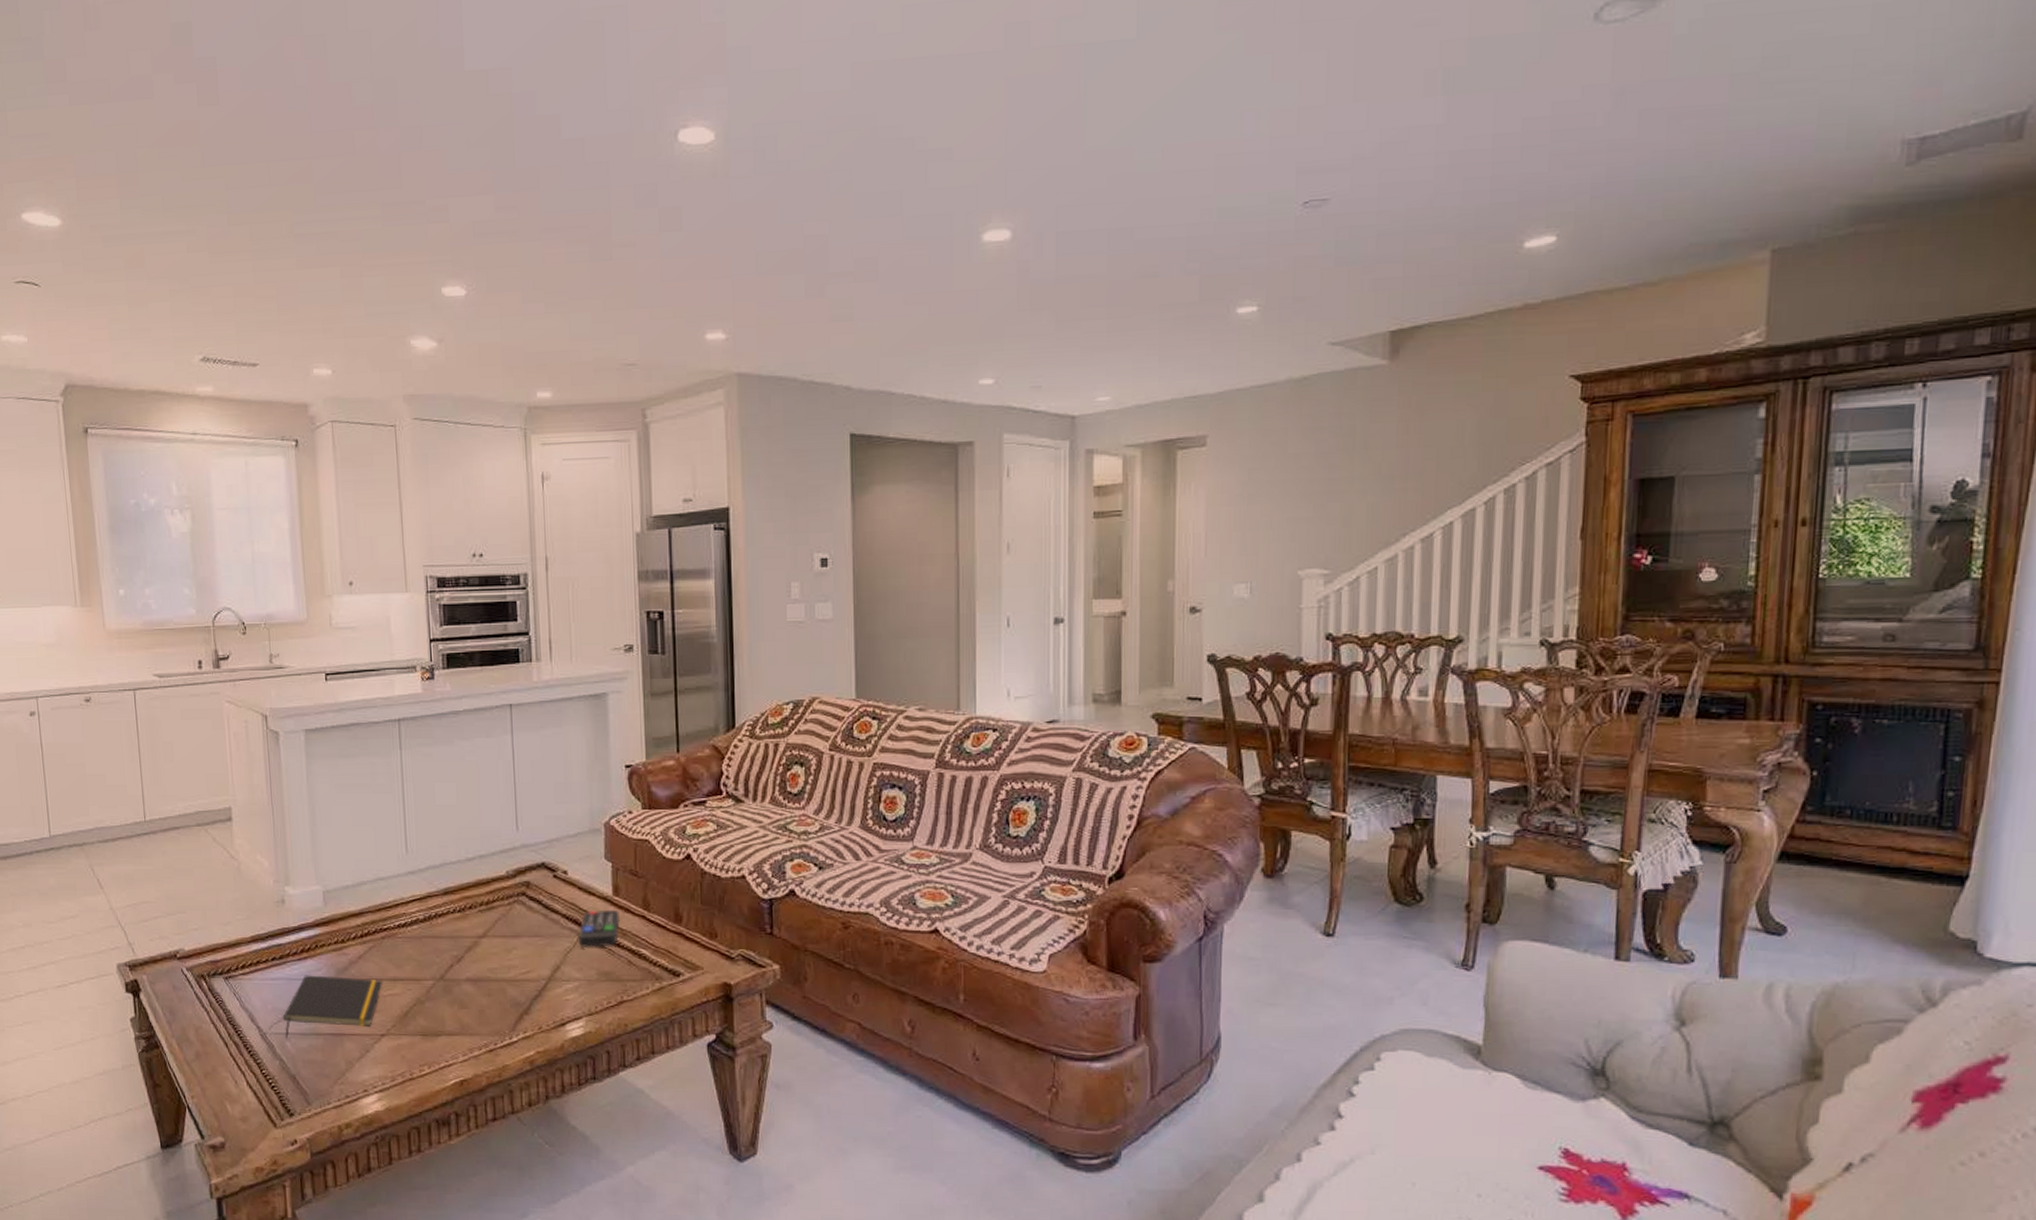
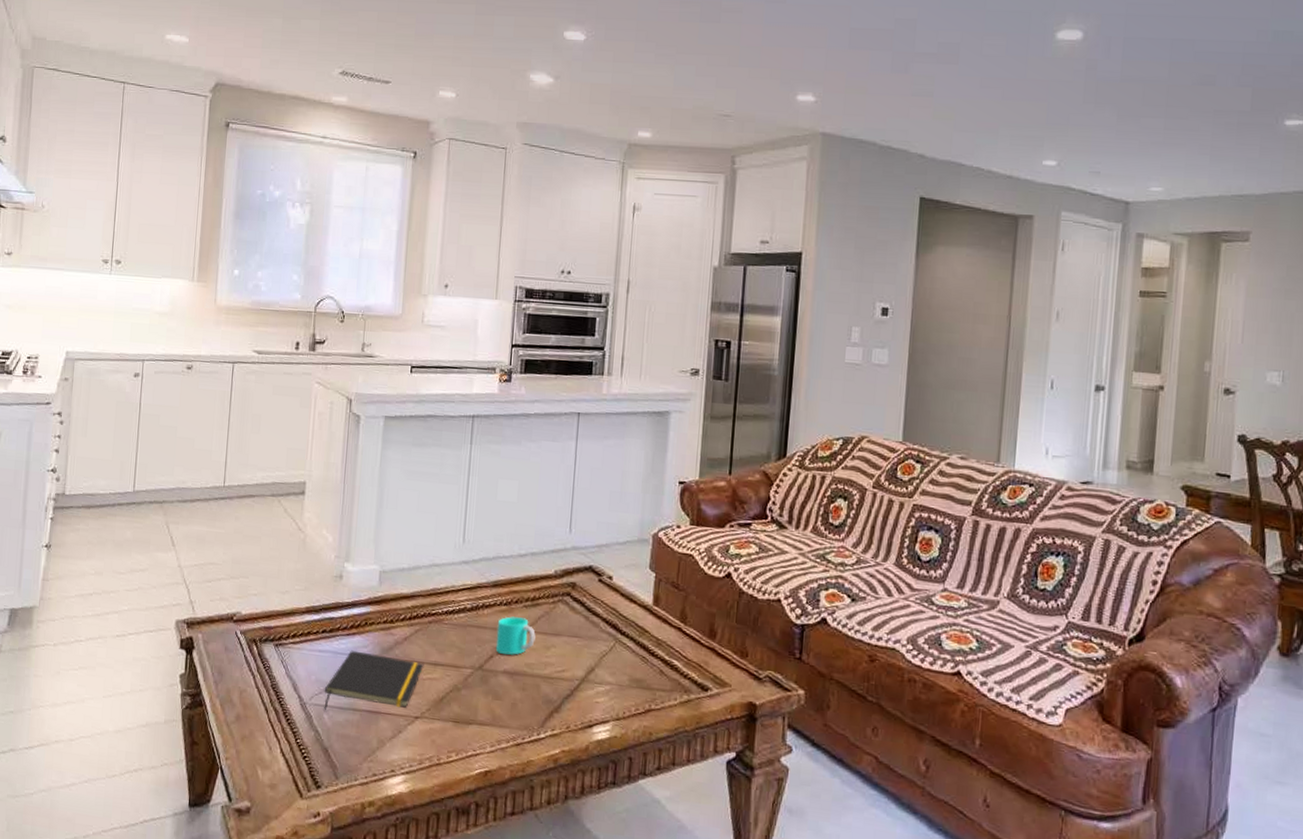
cup: none [453,923,495,962] -> present [495,616,536,655]
remote control: present [579,909,621,947] -> none [615,617,658,655]

